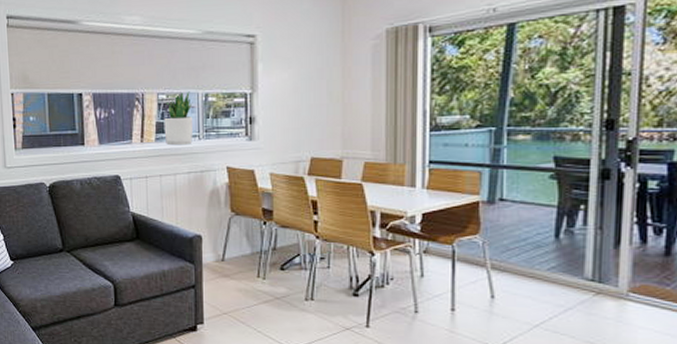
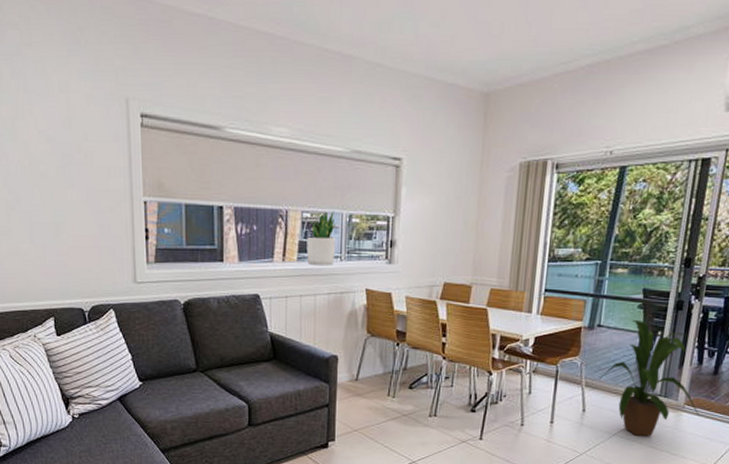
house plant: none [509,191,652,330] -> present [599,319,700,437]

